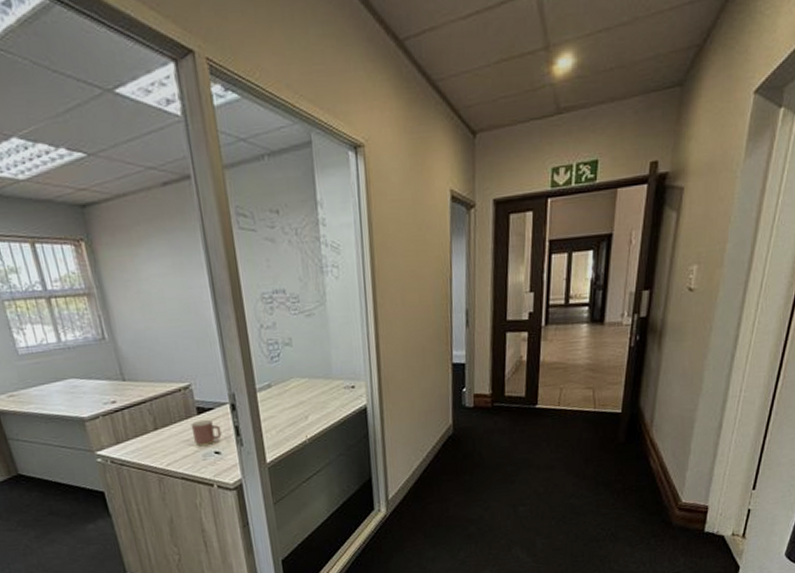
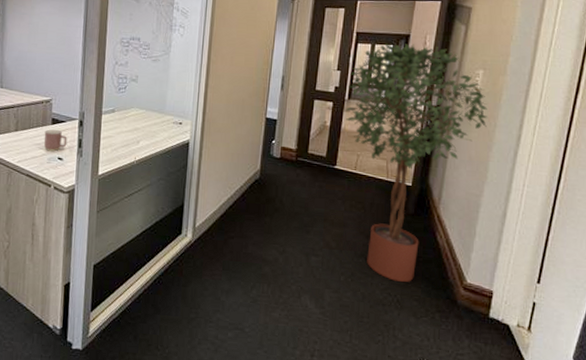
potted tree: none [542,244,703,515] -> present [344,43,488,283]

